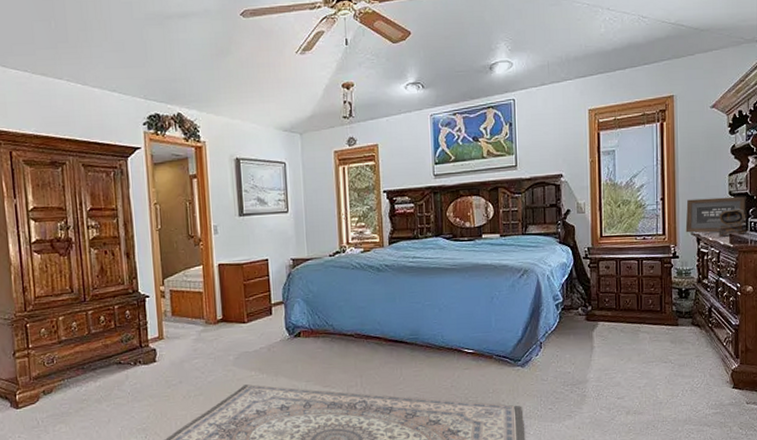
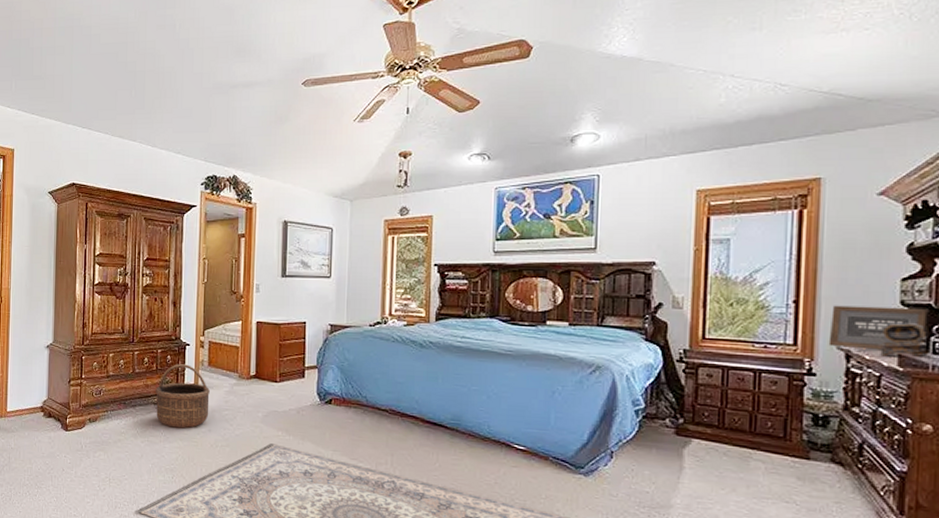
basket: none [117,317,178,386] -> present [156,364,210,429]

